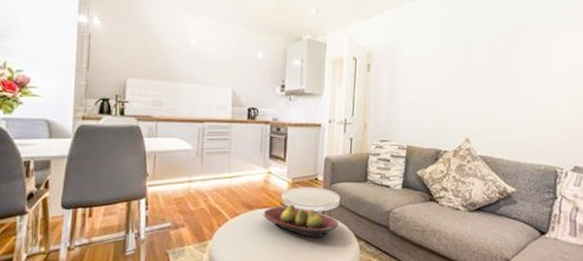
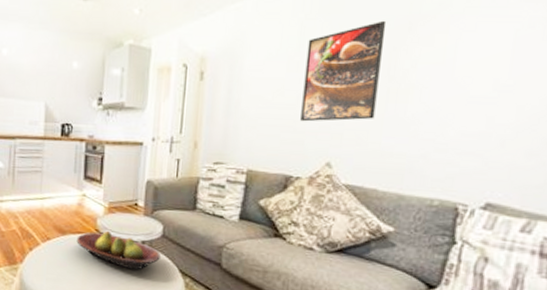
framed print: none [446,28,503,106] -> present [300,20,387,122]

